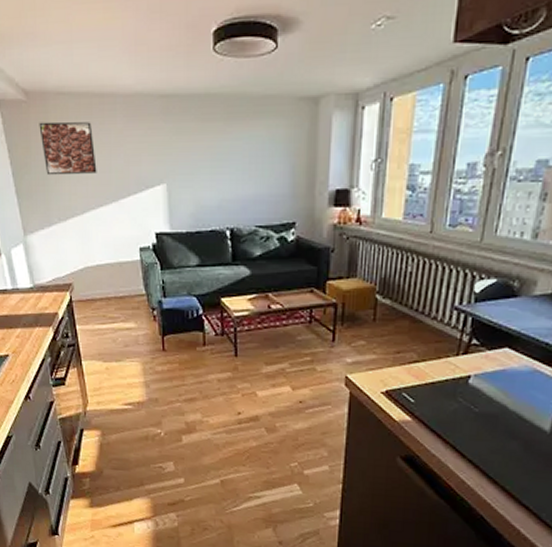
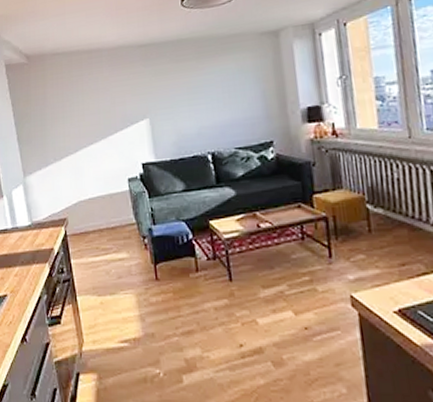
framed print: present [39,121,97,176] -> none [38,74,87,122]

